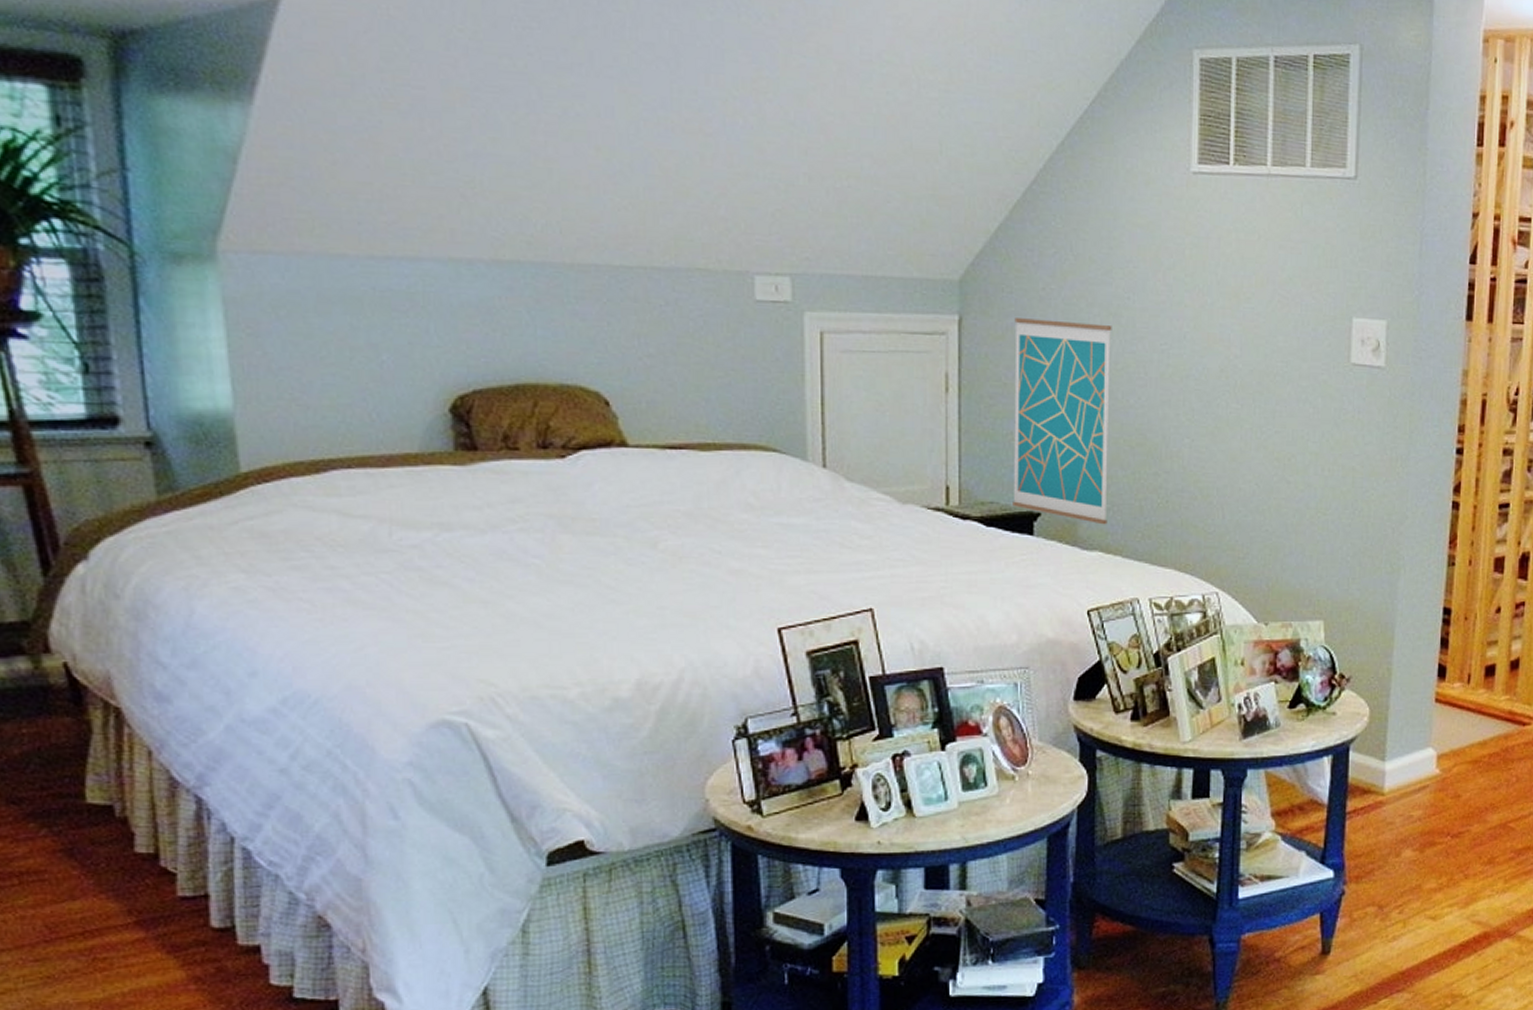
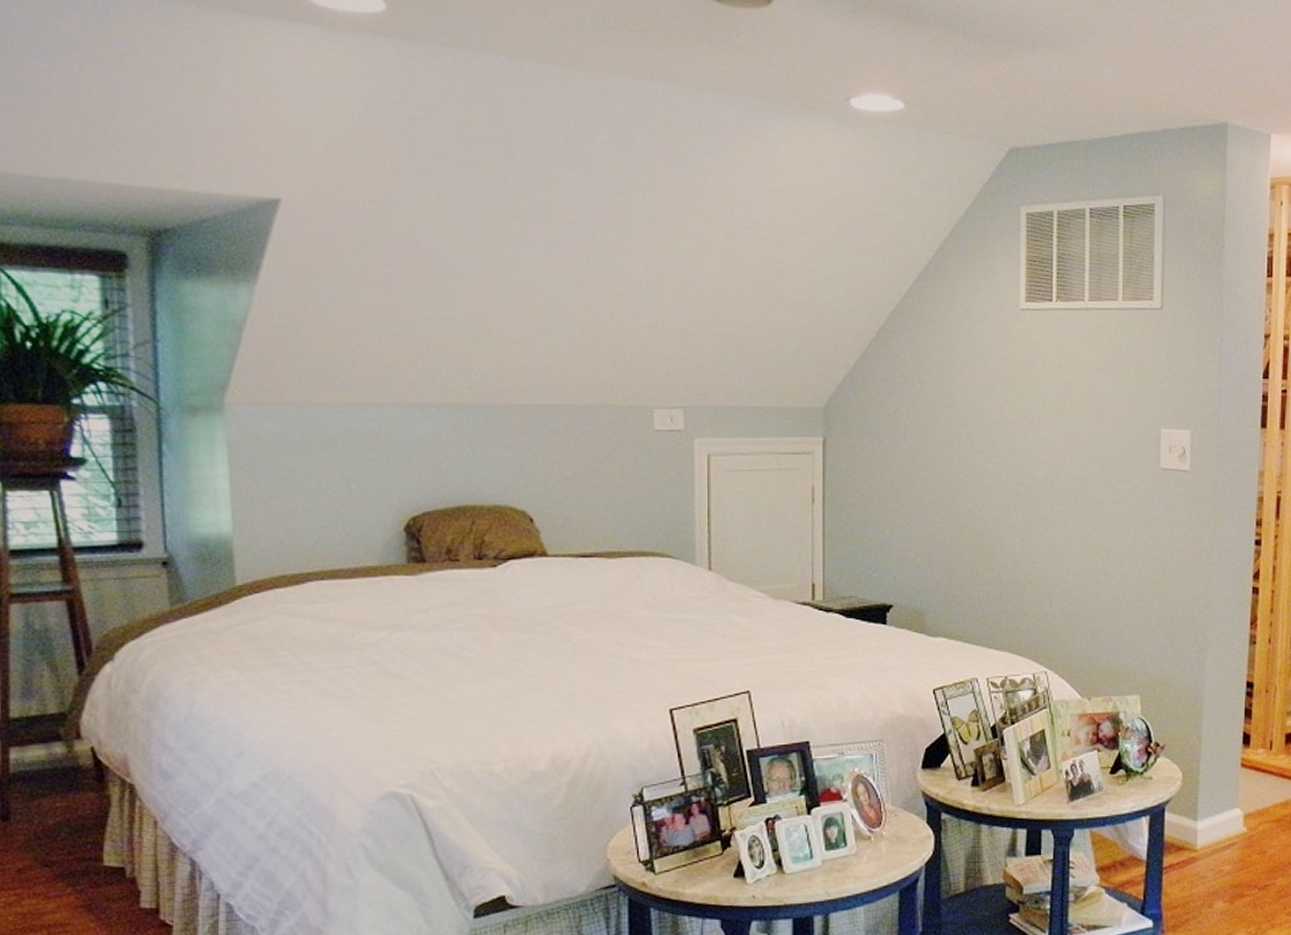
wall art: present [1013,318,1112,525] -> none [869,438,953,614]

